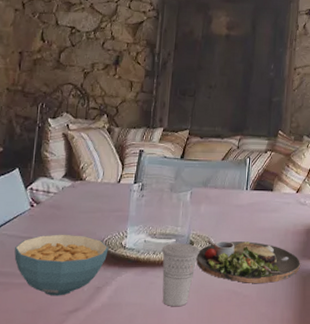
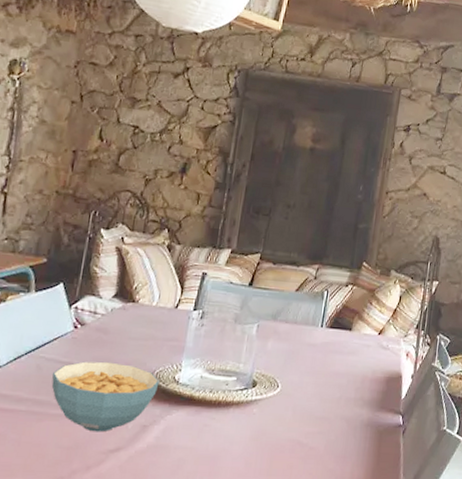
cup: present [161,243,200,307] -> none [217,382,264,455]
dinner plate: present [196,238,301,283] -> none [258,379,378,435]

